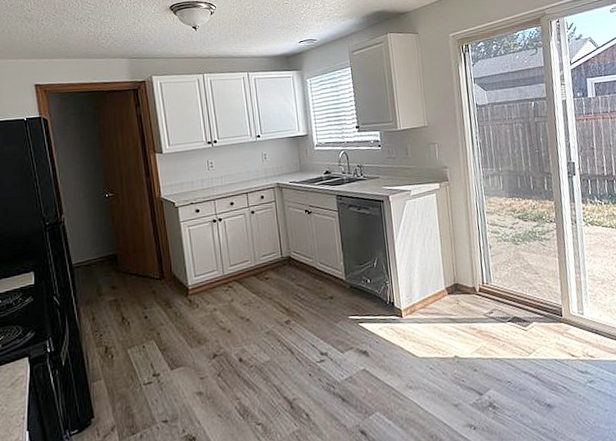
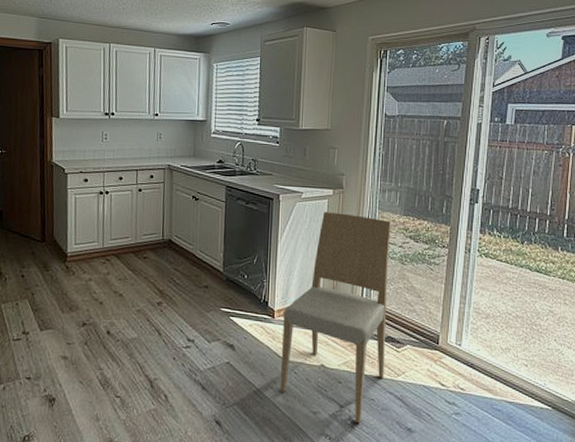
dining chair: none [410,204,517,409] -> present [280,211,391,424]

